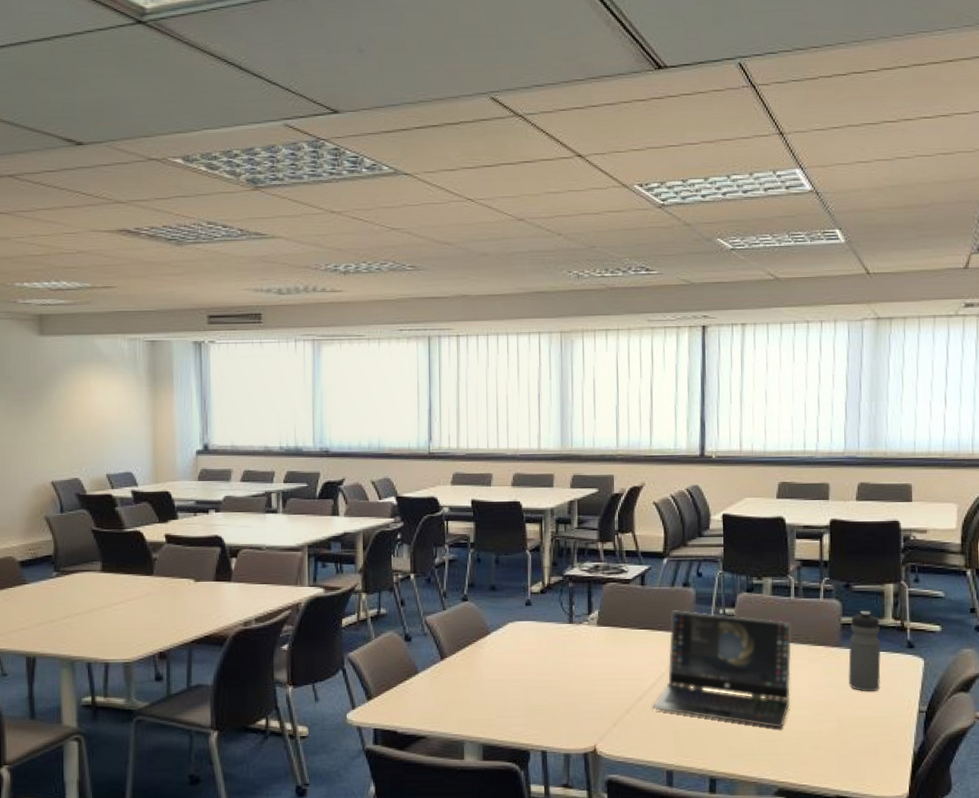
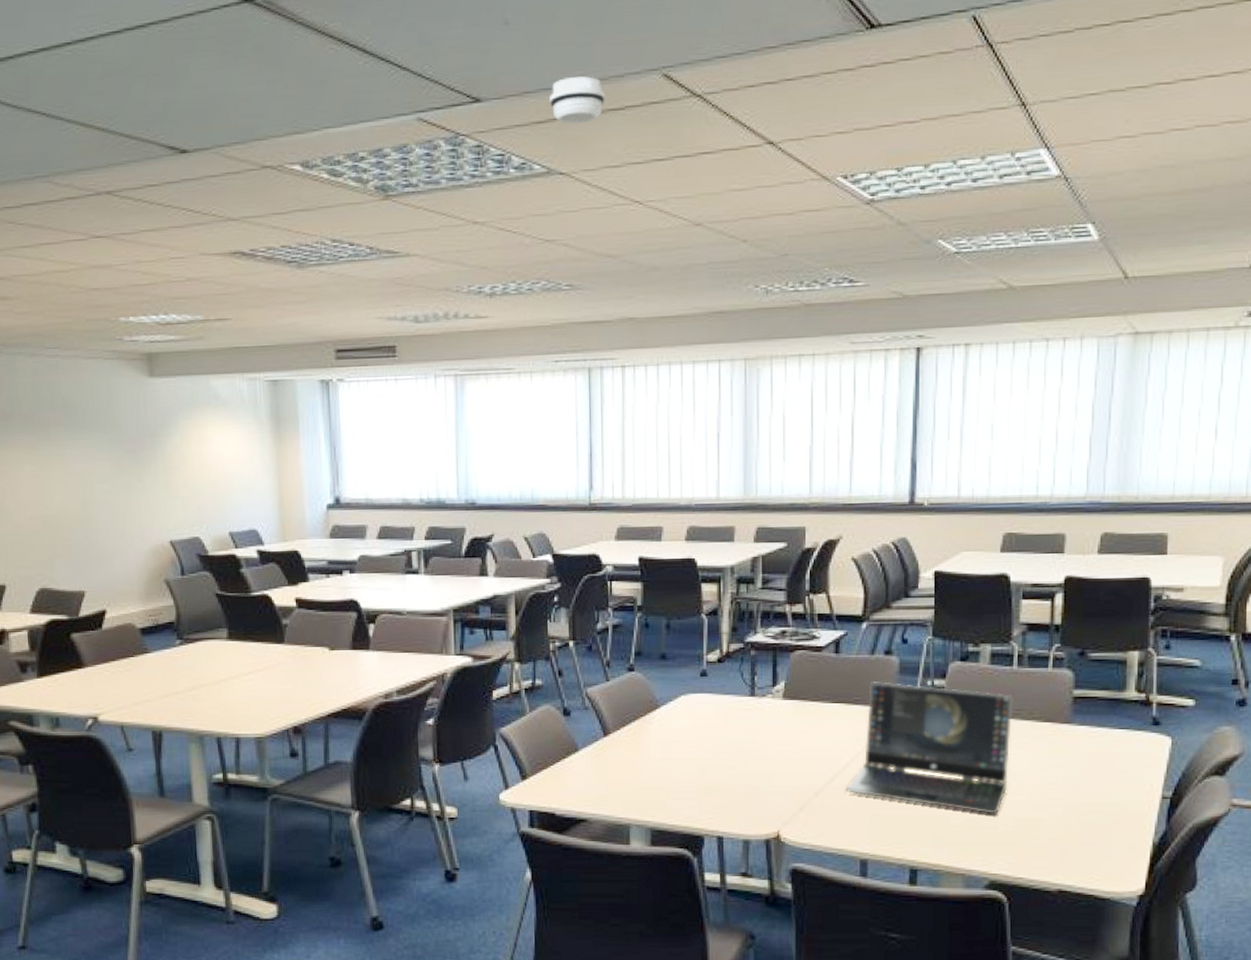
smoke detector: none [396,96,443,135] -> present [549,76,605,125]
water bottle: present [848,611,881,692] -> none [1078,682,1120,775]

